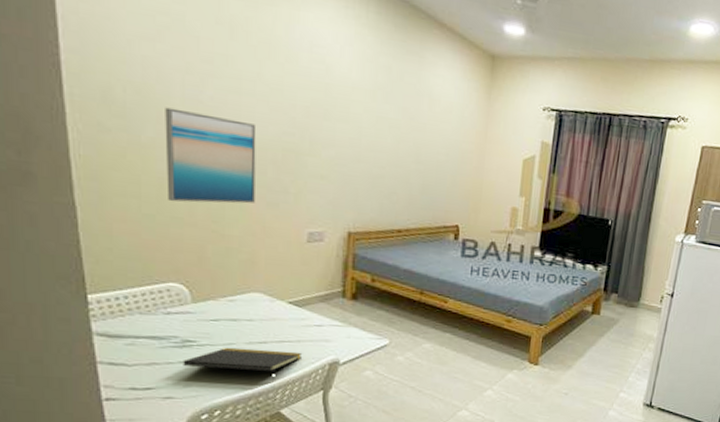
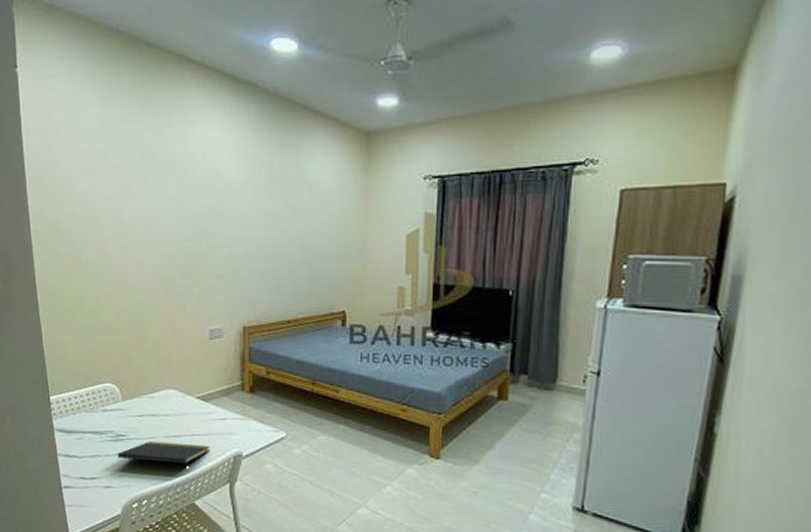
wall art: present [165,107,257,204] -> none [97,231,166,312]

